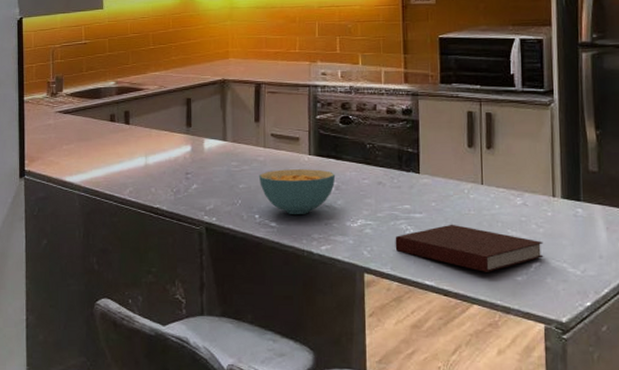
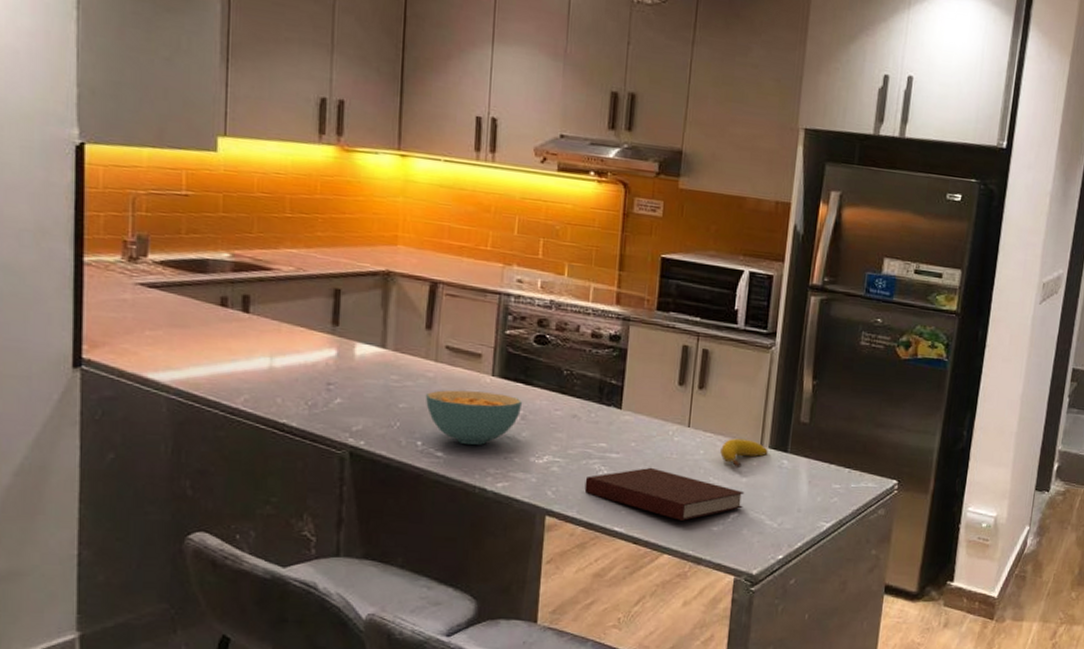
fruit: none [515,191,561,219] -> present [720,438,768,468]

